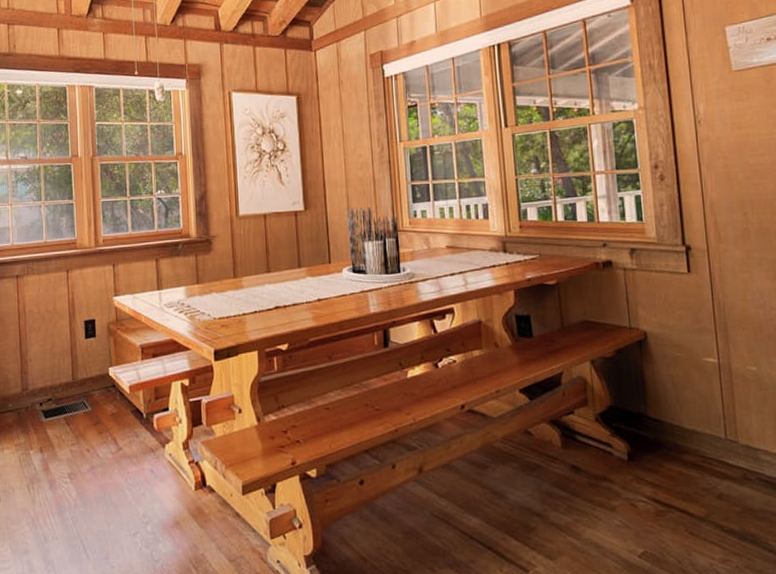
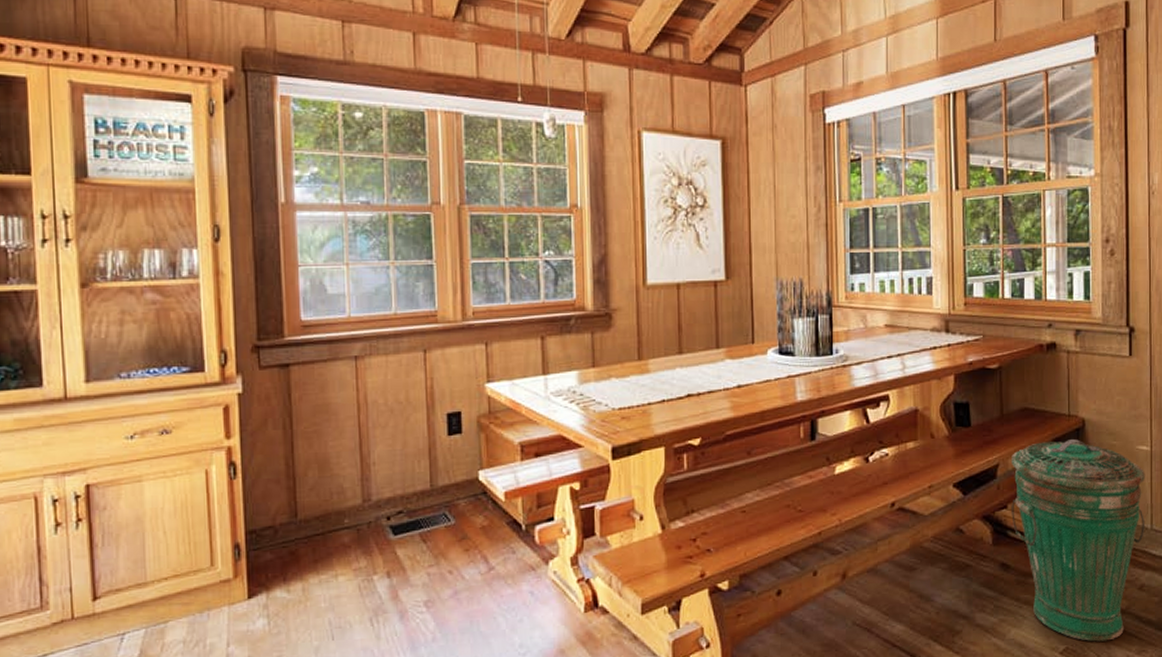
trash can: none [575,351,719,548] -> present [1012,439,1146,642]

